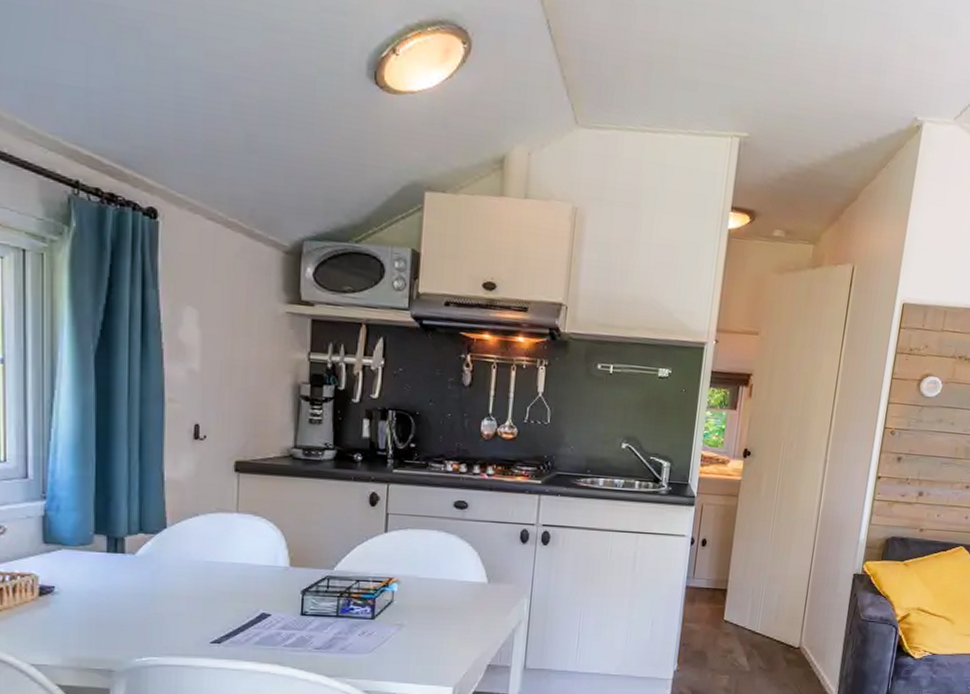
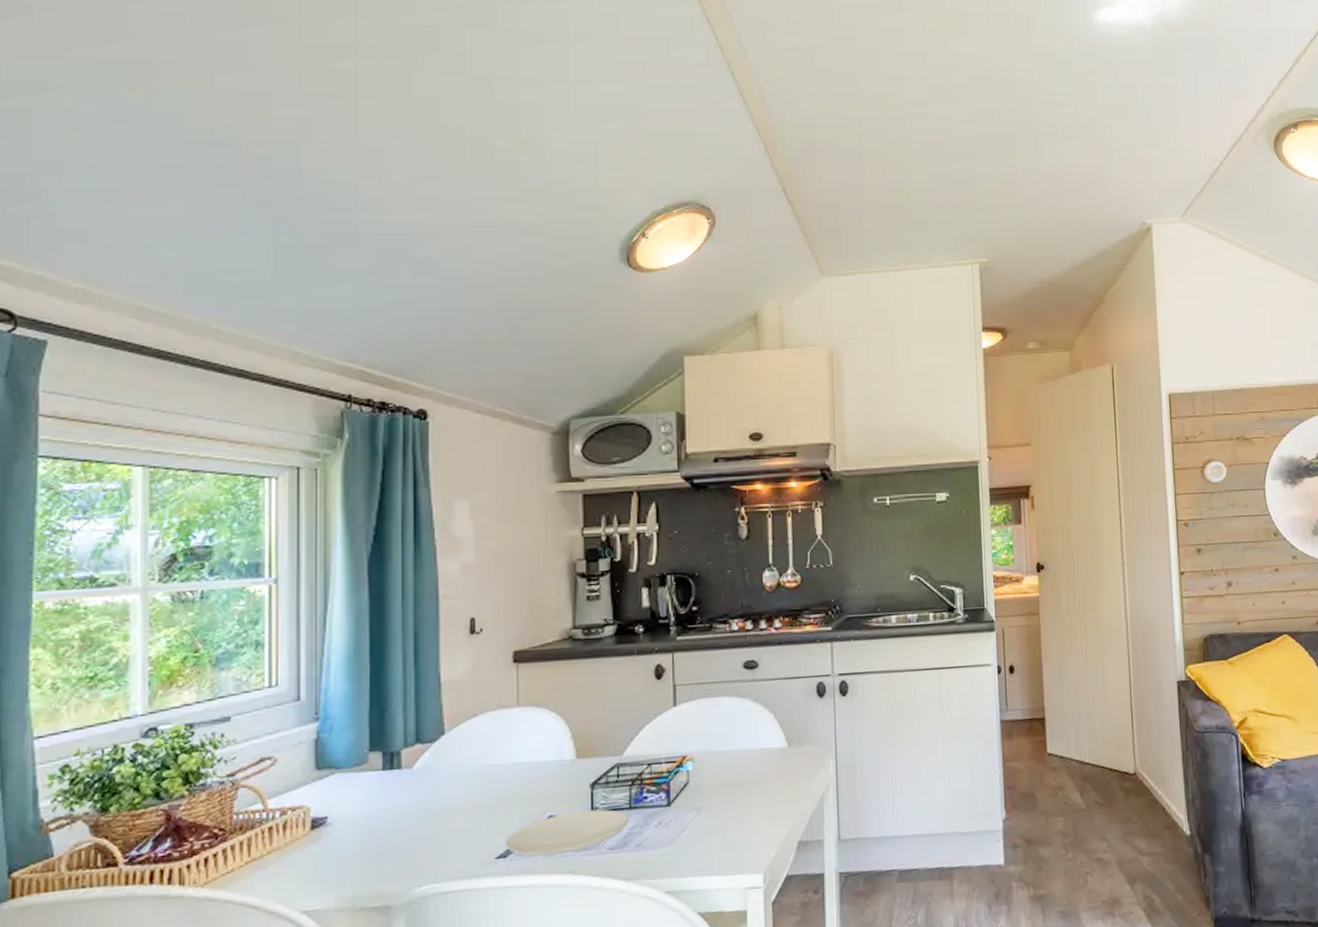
plate: none [220,612,336,647] -> present [505,809,630,857]

